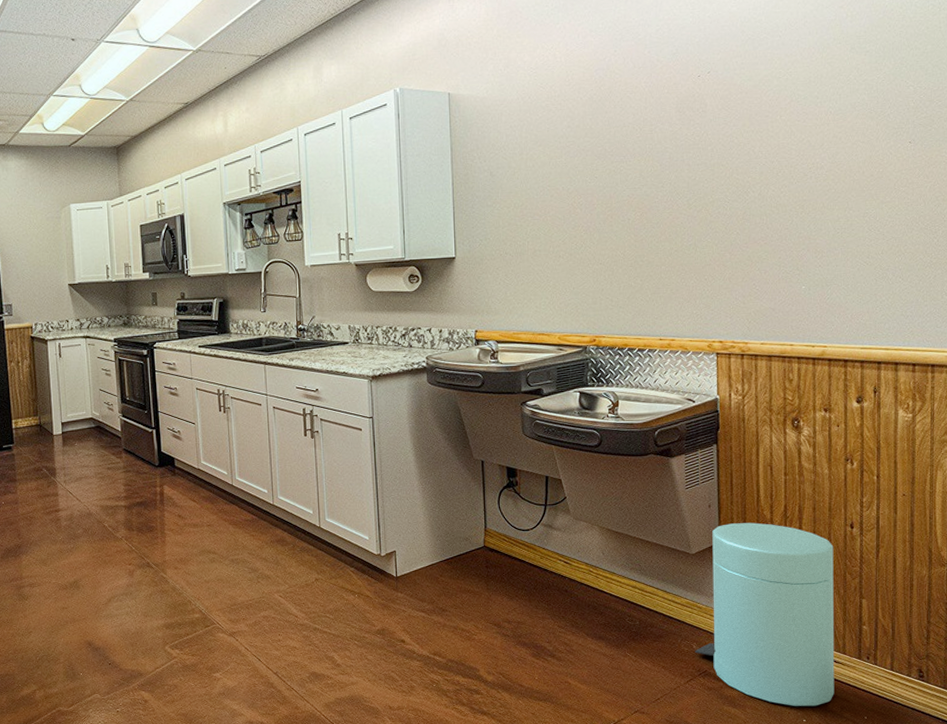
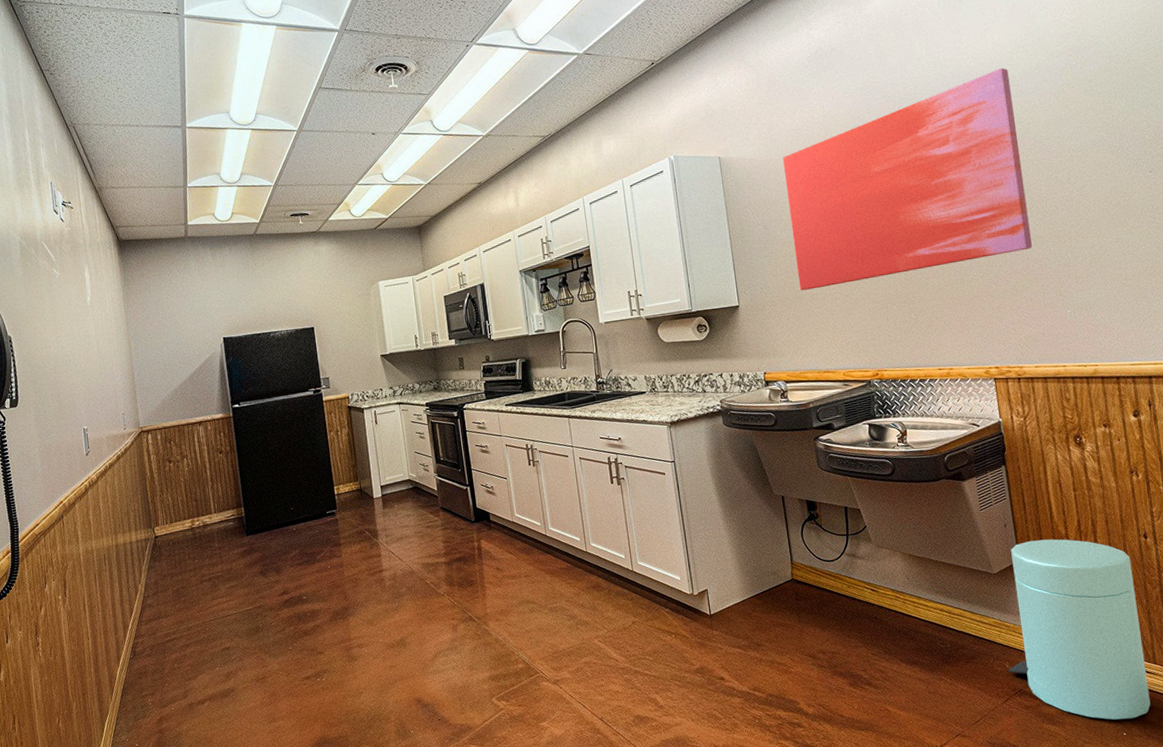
wall art: none [518,15,773,246] -> present [783,68,1032,291]

